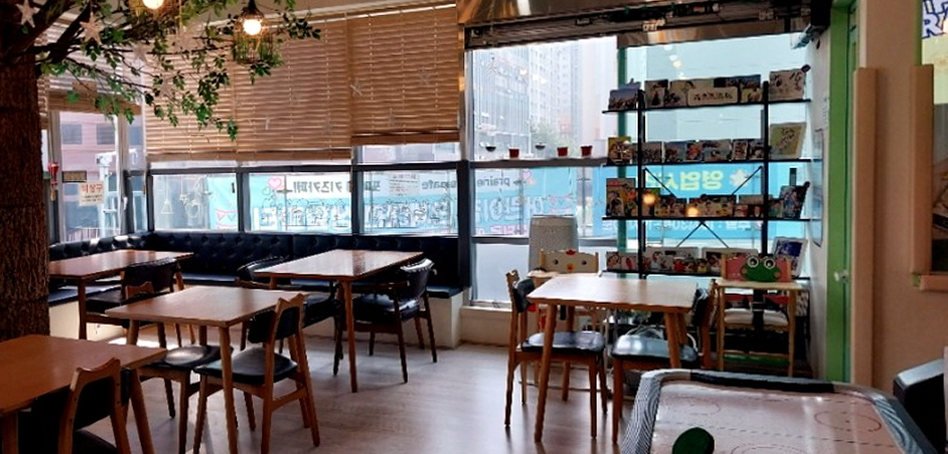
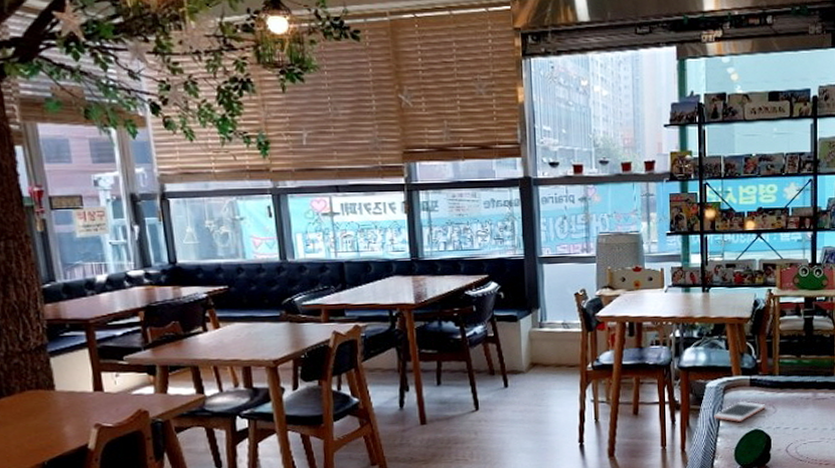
cell phone: none [649,395,708,418] -> present [714,401,766,422]

